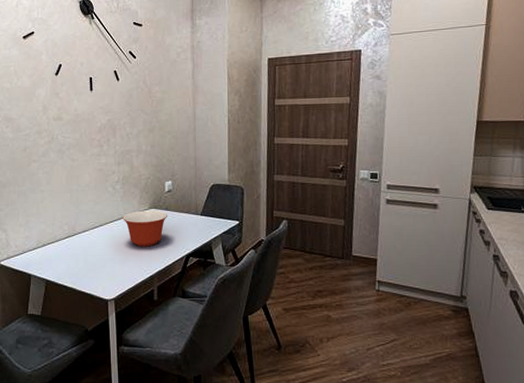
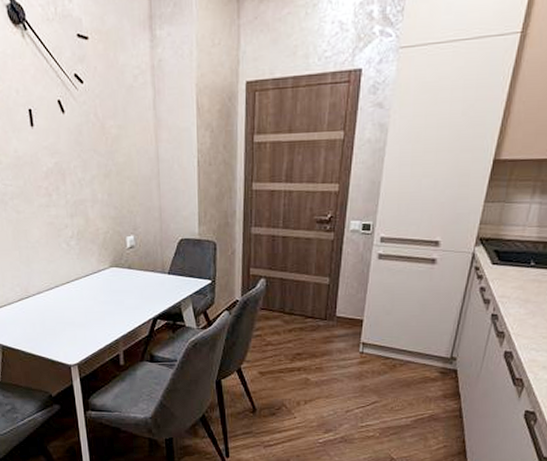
mixing bowl: present [123,210,168,247] -> none [80,269,132,309]

